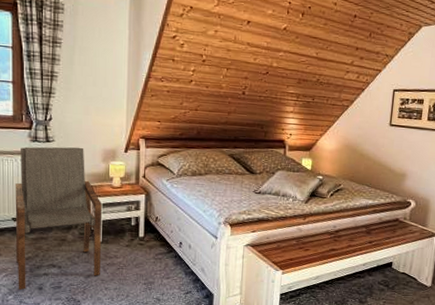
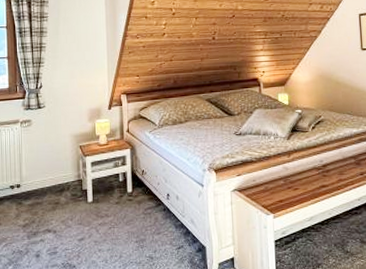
armchair: present [15,146,103,290] -> none [12,109,93,260]

